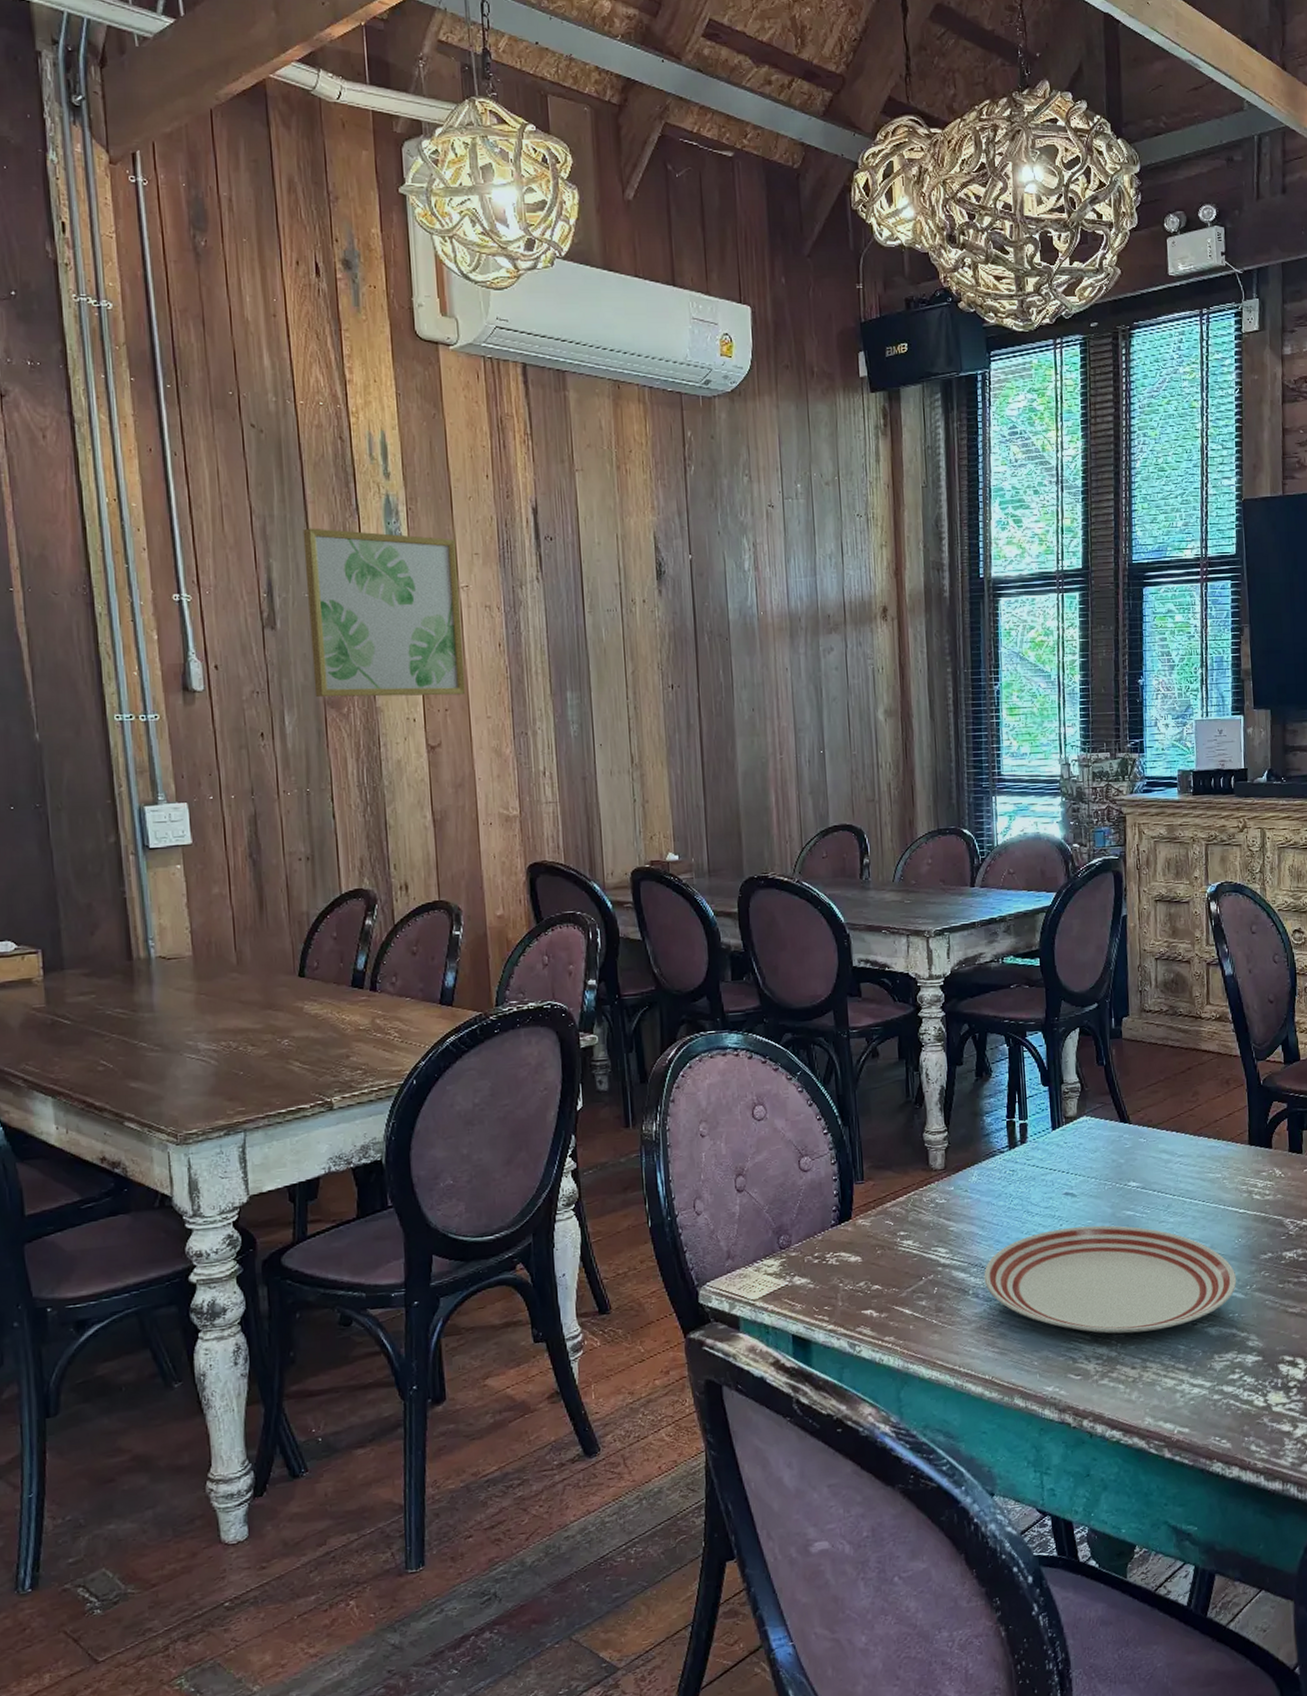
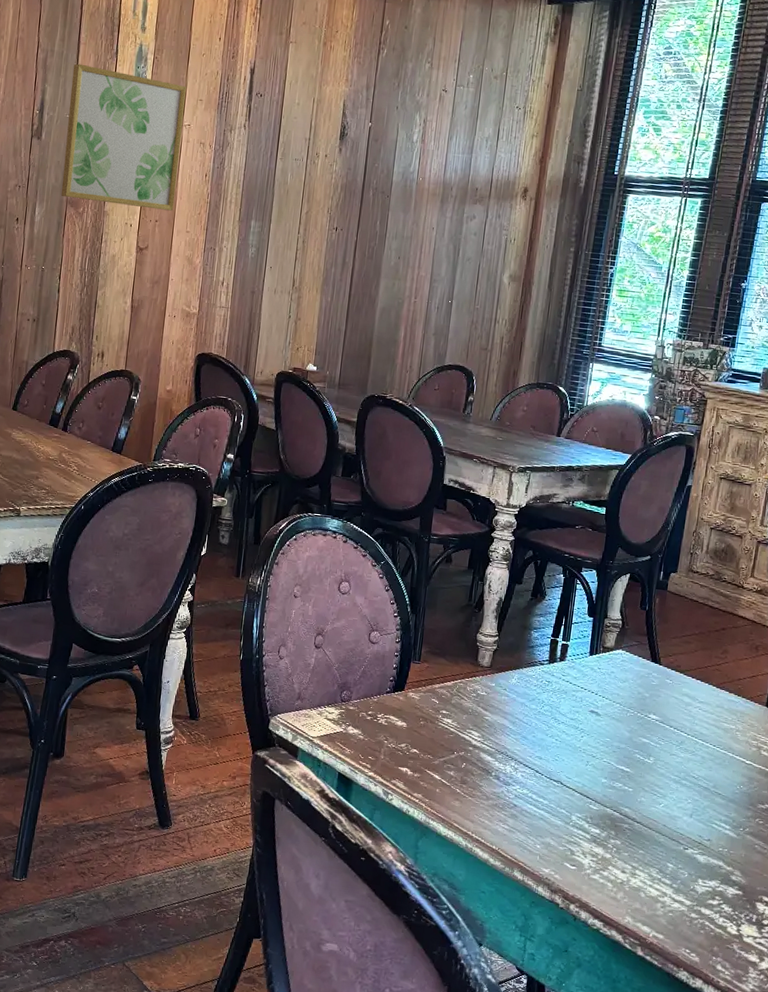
dinner plate: present [984,1225,1237,1334] -> none [506,739,733,847]

